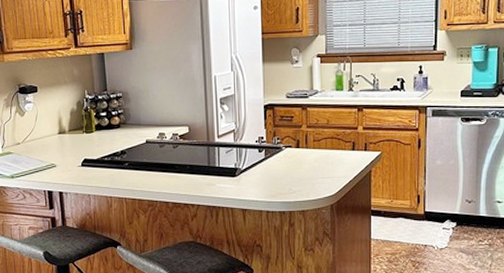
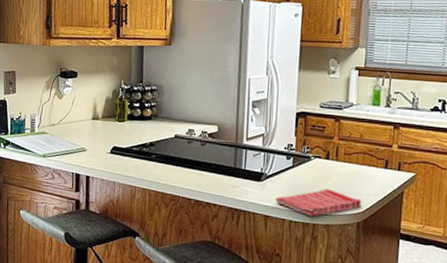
dish towel: none [251,176,333,205] -> present [275,189,362,217]

